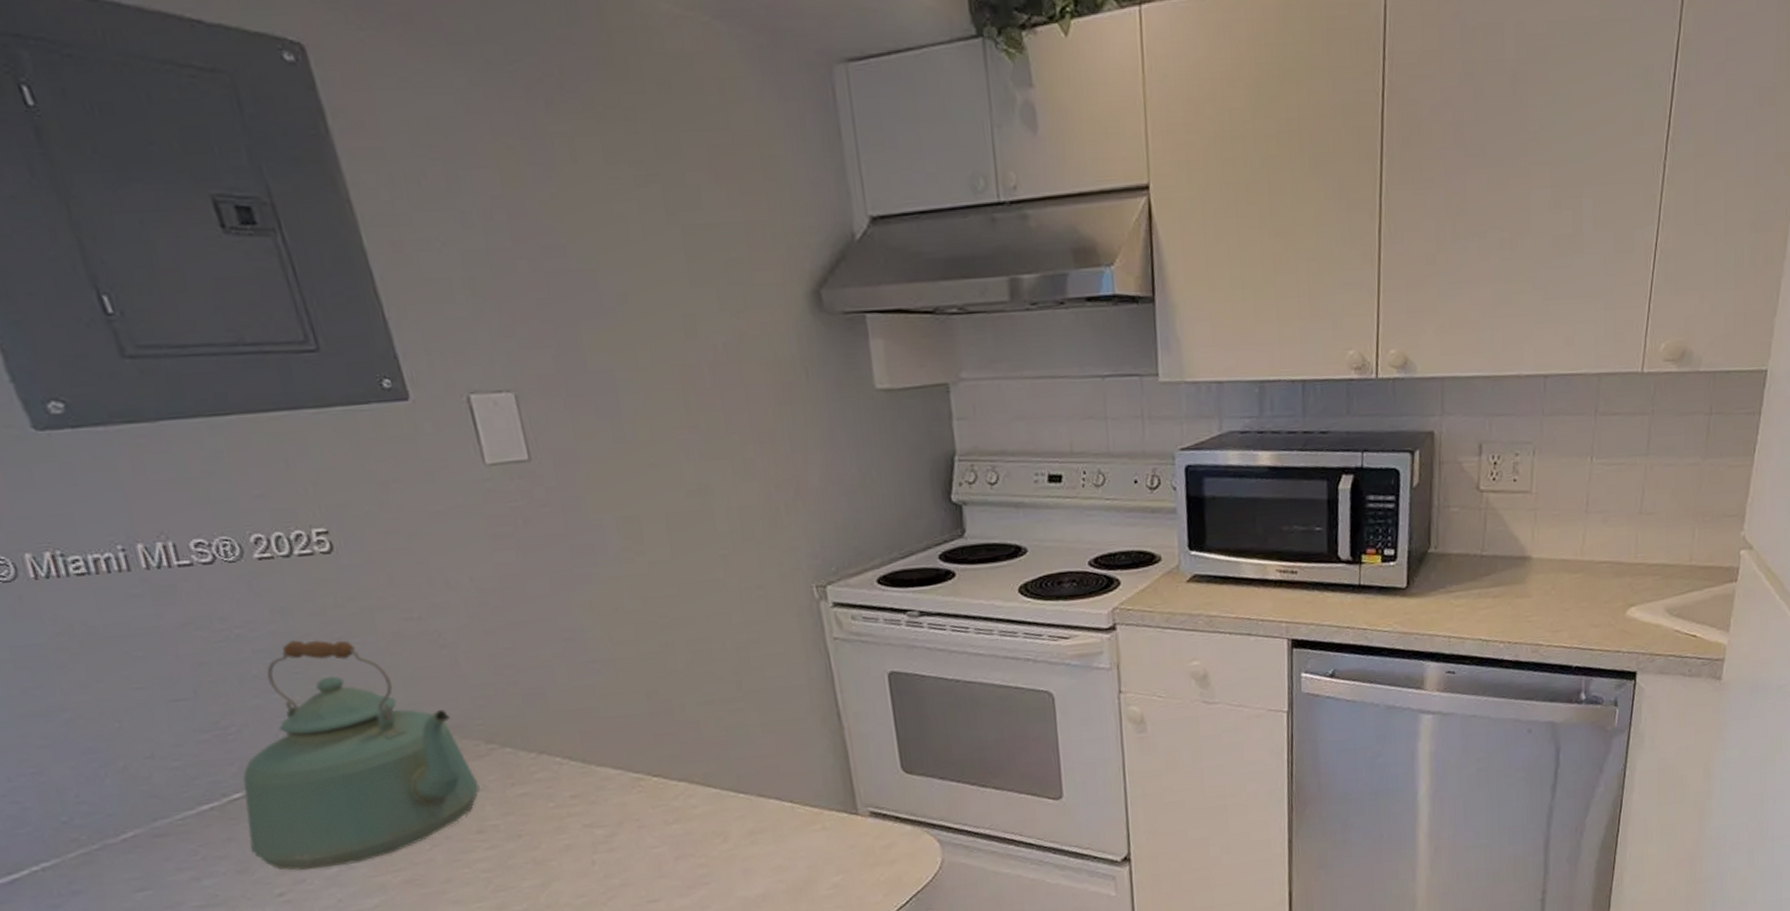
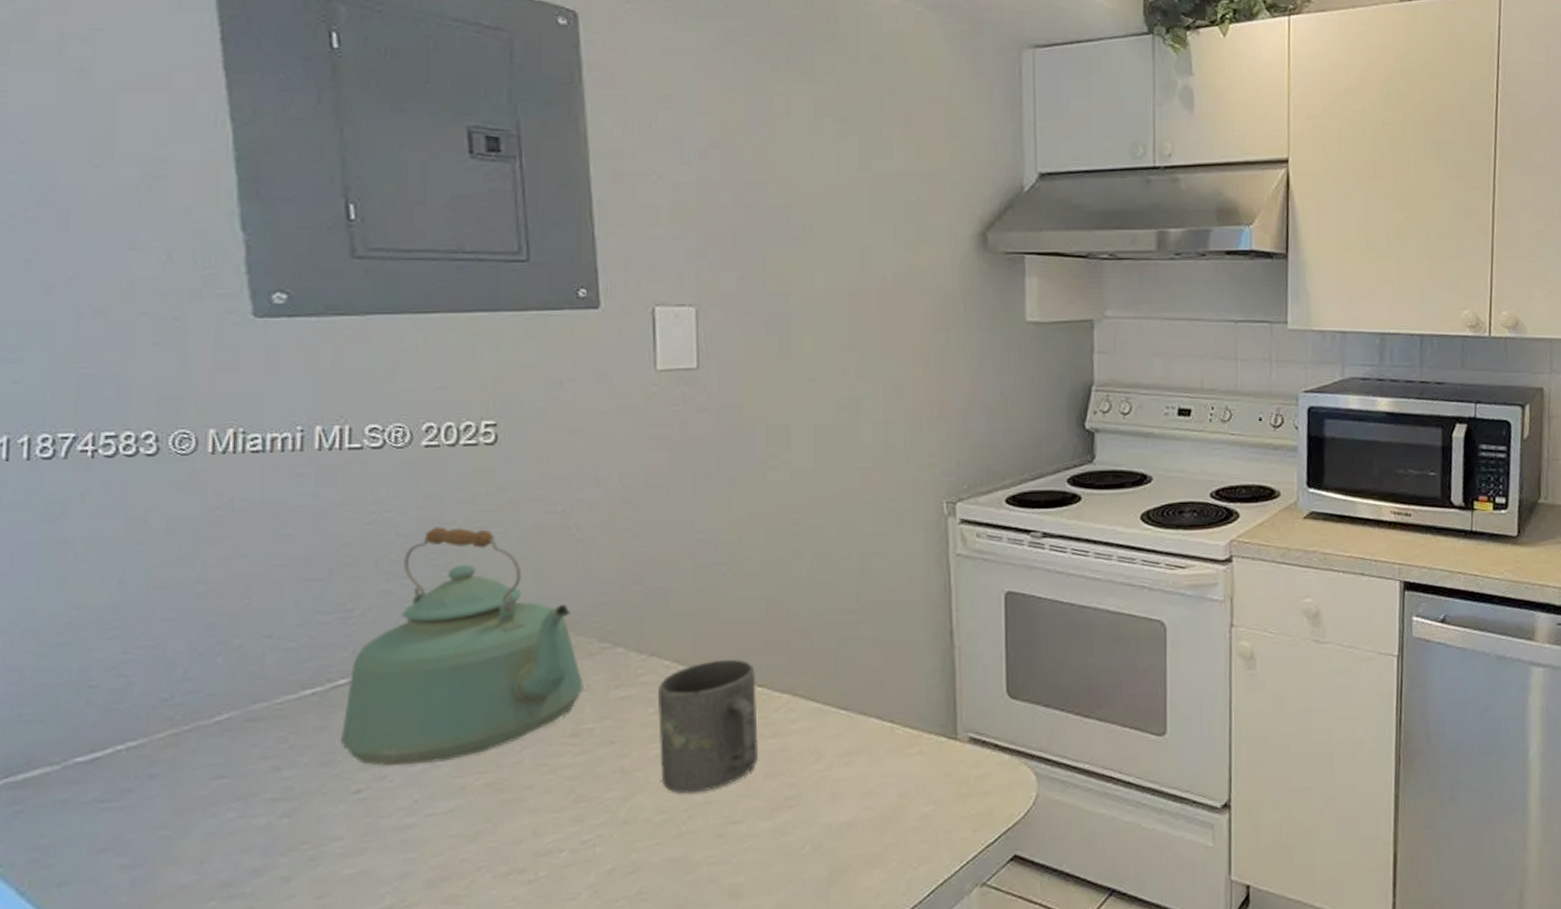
mug: none [554,752,666,879] -> present [658,659,758,794]

